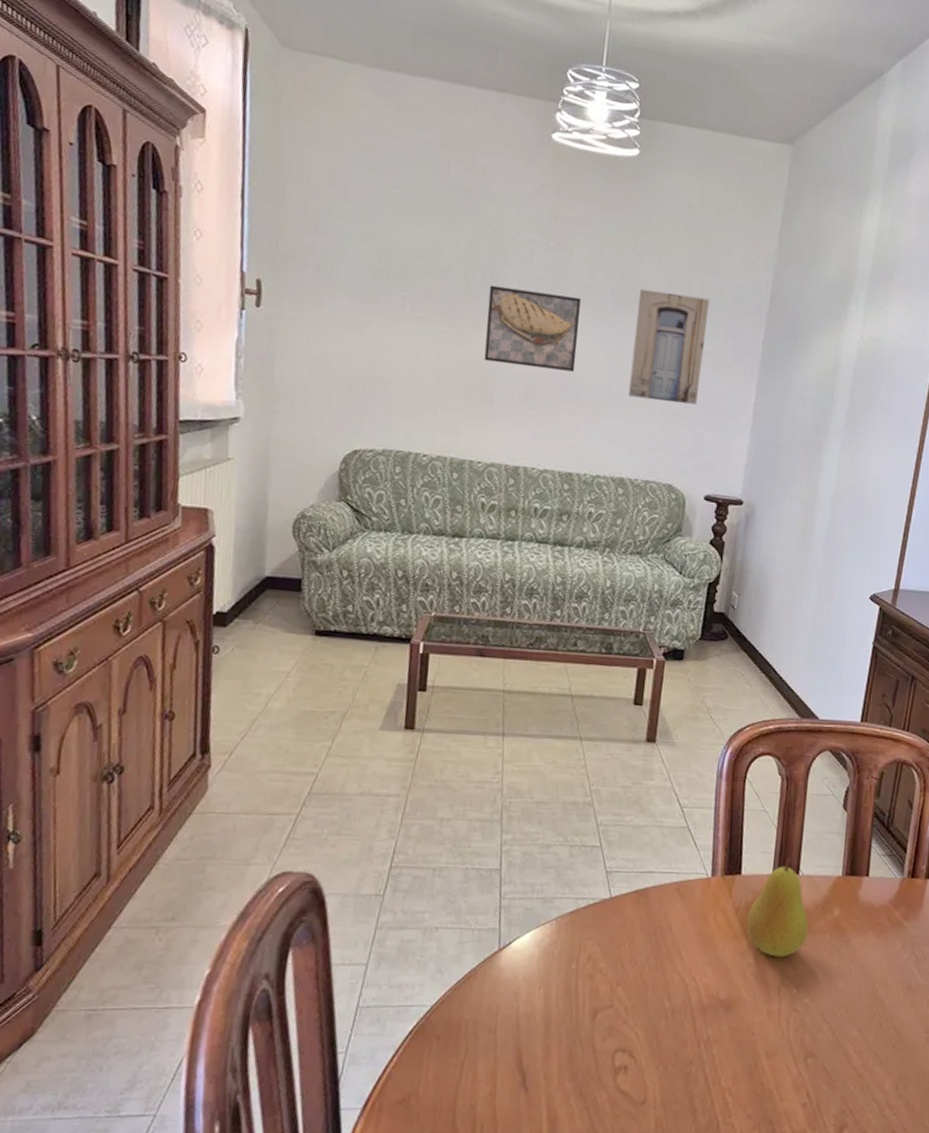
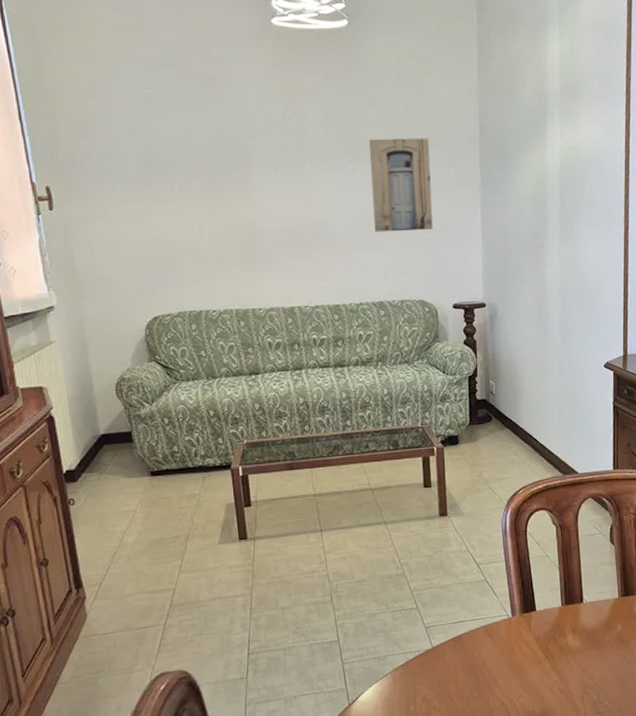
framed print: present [484,285,581,372] -> none [242,156,326,223]
fruit: present [746,856,809,957] -> none [546,589,599,673]

